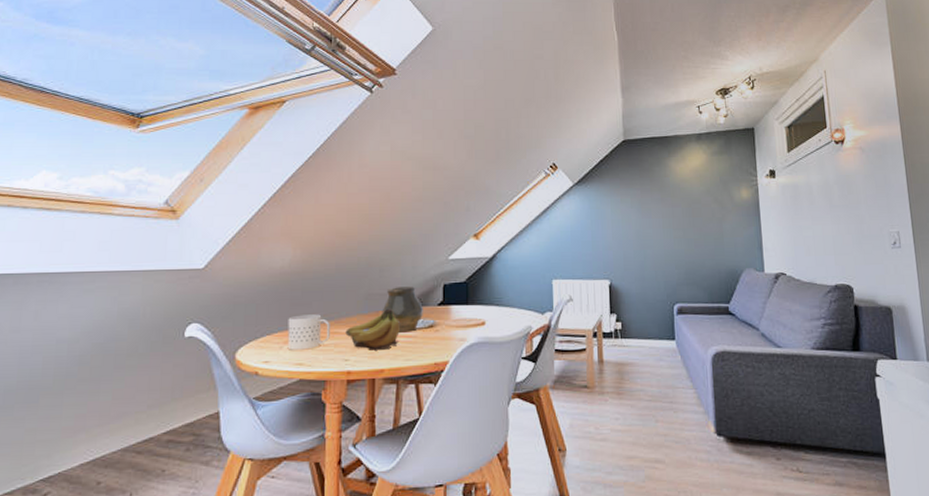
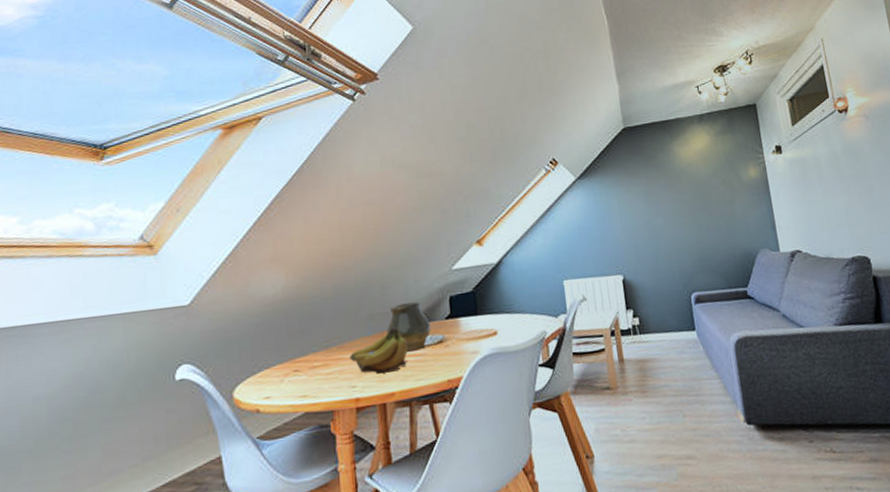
mug: present [287,314,330,350] -> none [286,341,334,383]

